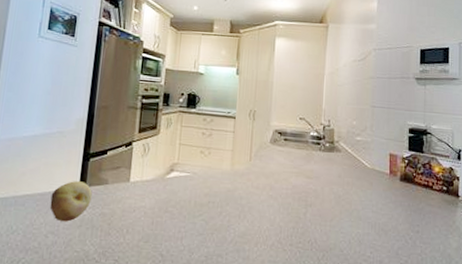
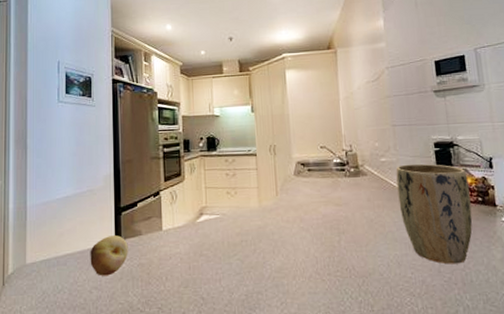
plant pot: none [368,146,436,249] -> present [396,163,473,264]

